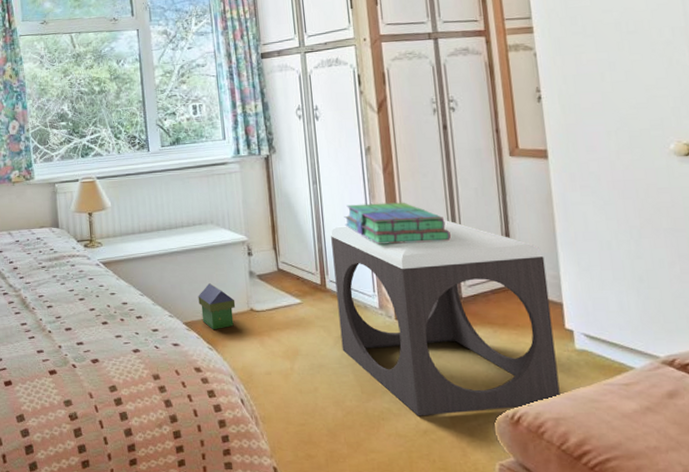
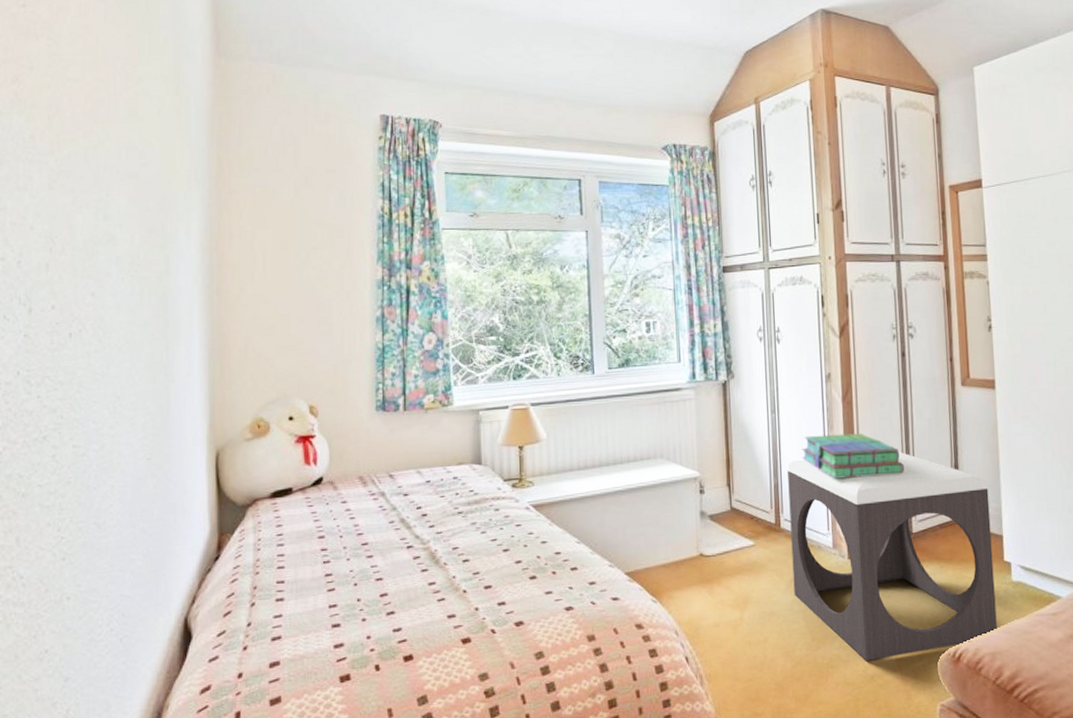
toy house: present [198,283,236,329] -> none [642,526,684,579]

